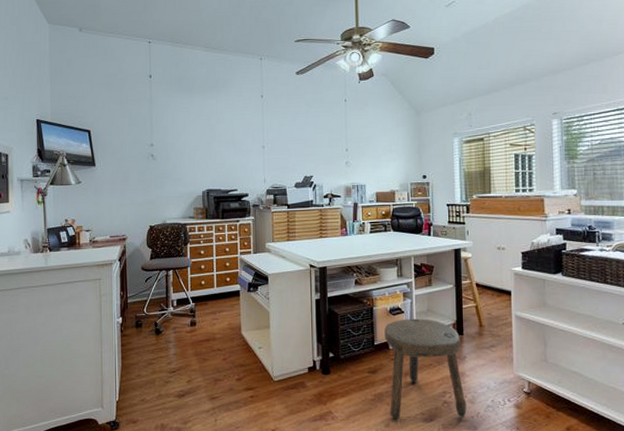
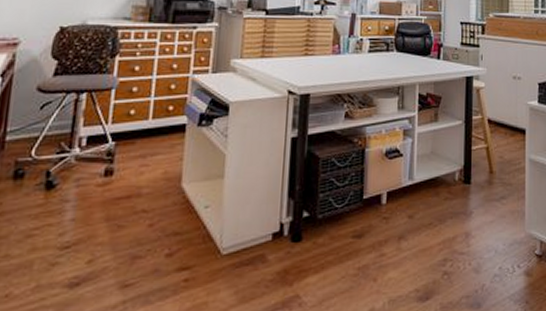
stool: present [384,318,467,419] -> none [376,163,470,300]

